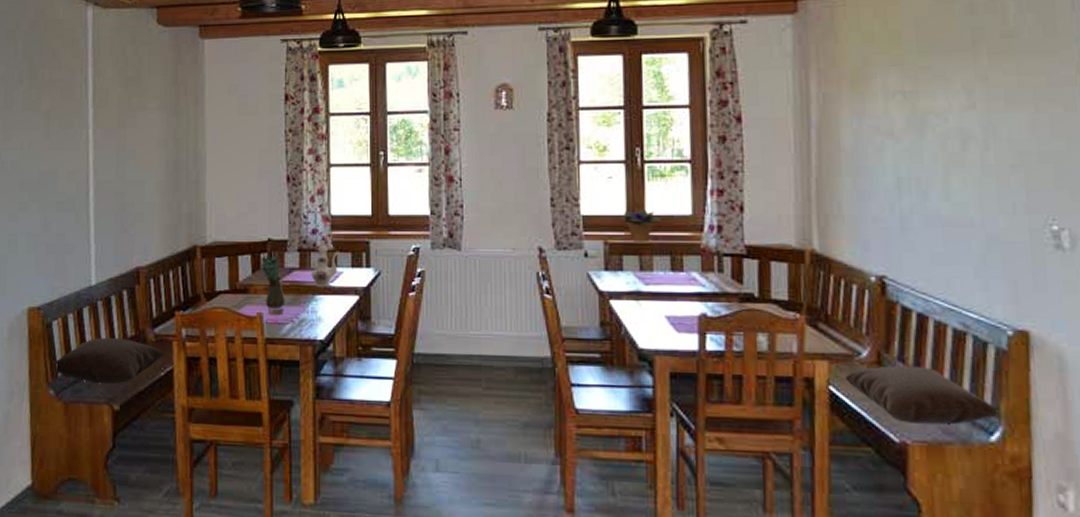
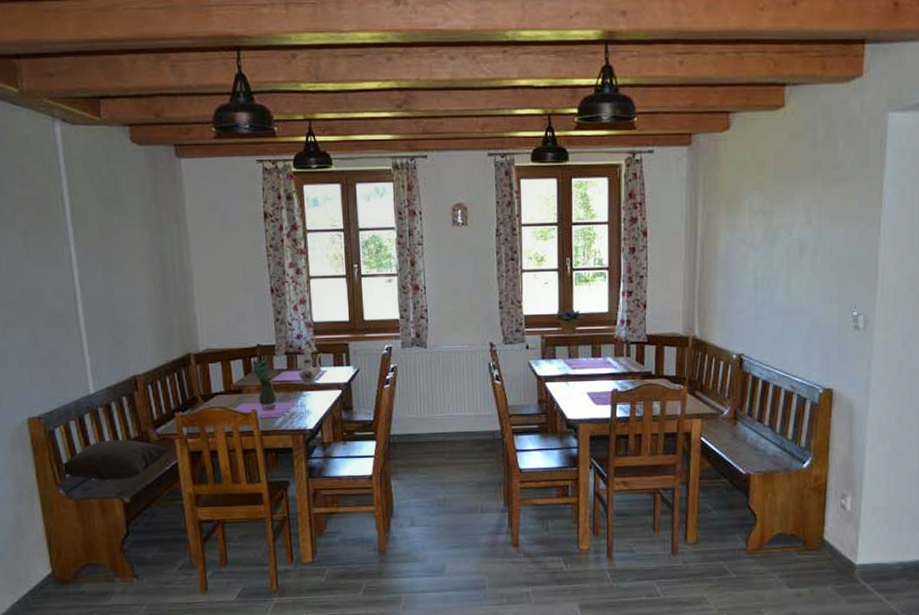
cushion: present [845,366,998,425] -> none [712,419,809,461]

